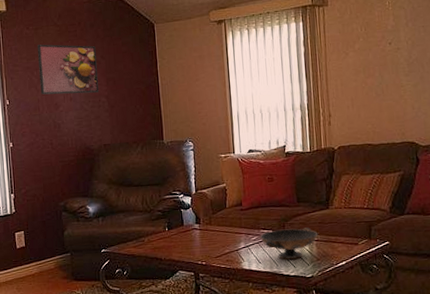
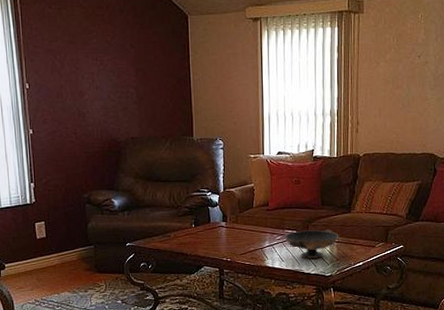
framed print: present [37,44,100,95] -> none [60,26,128,83]

